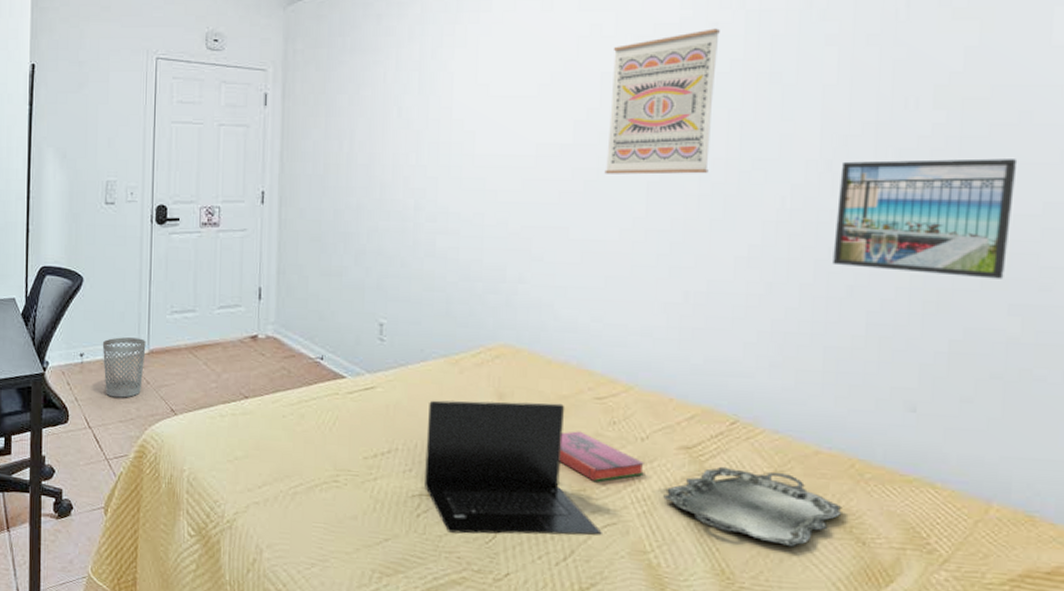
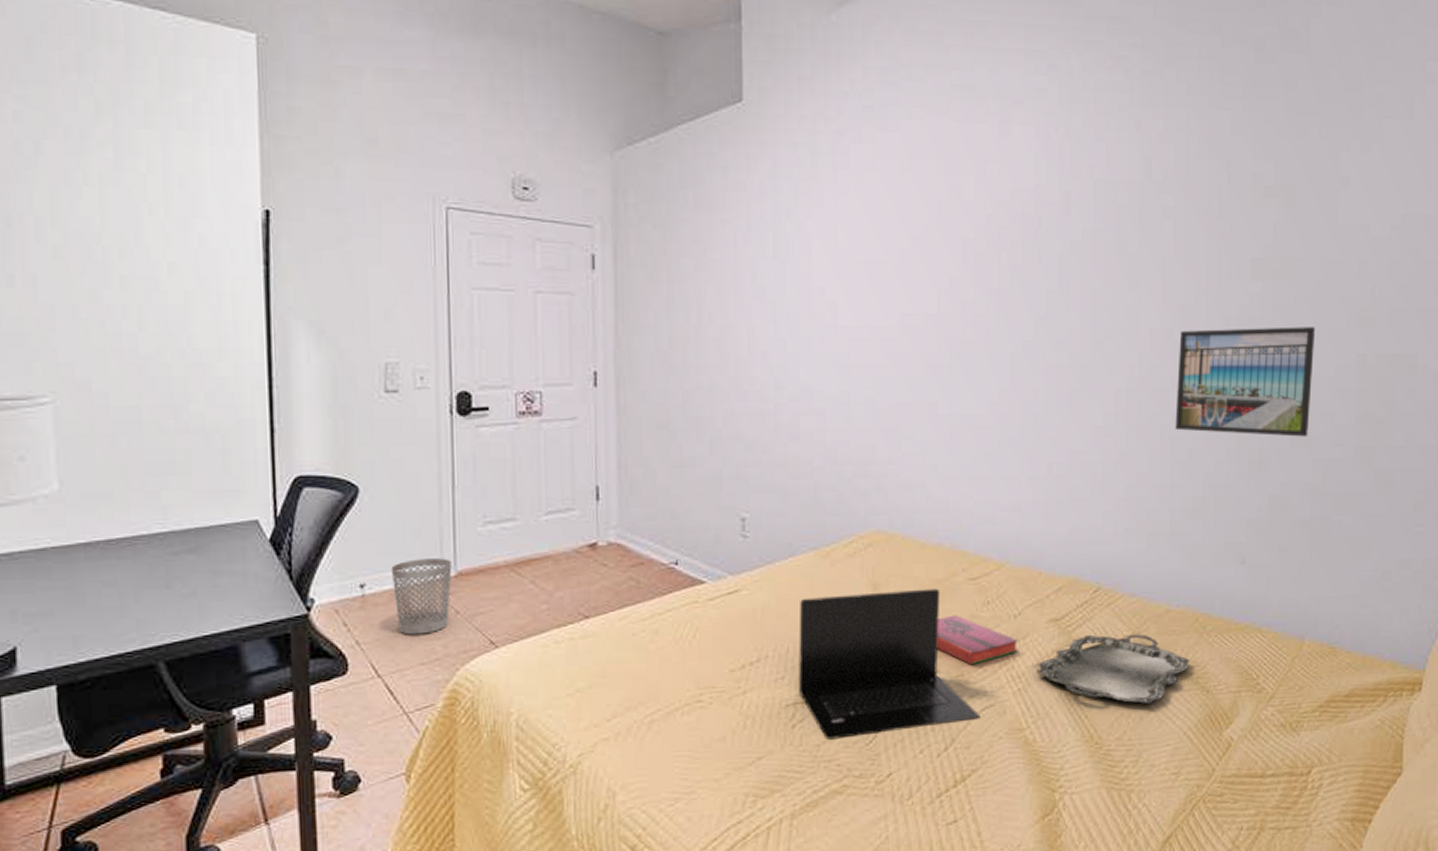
wall art: present [604,28,720,175] -> none [969,197,1072,346]

